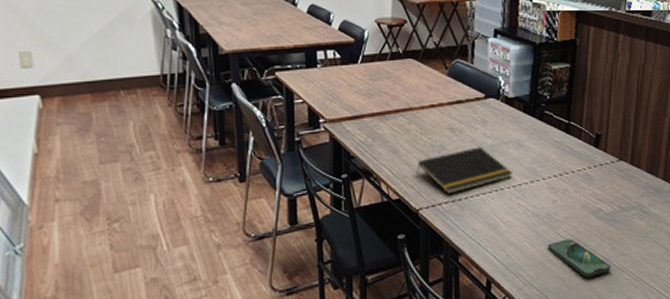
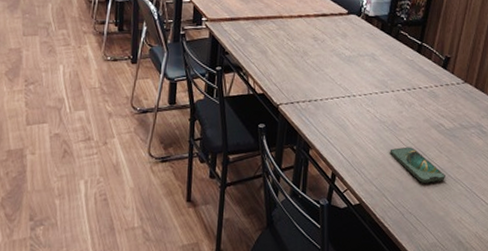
notepad: present [416,147,512,194] -> none [280,56,365,95]

